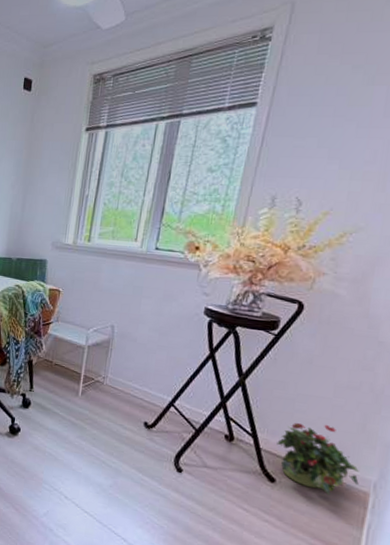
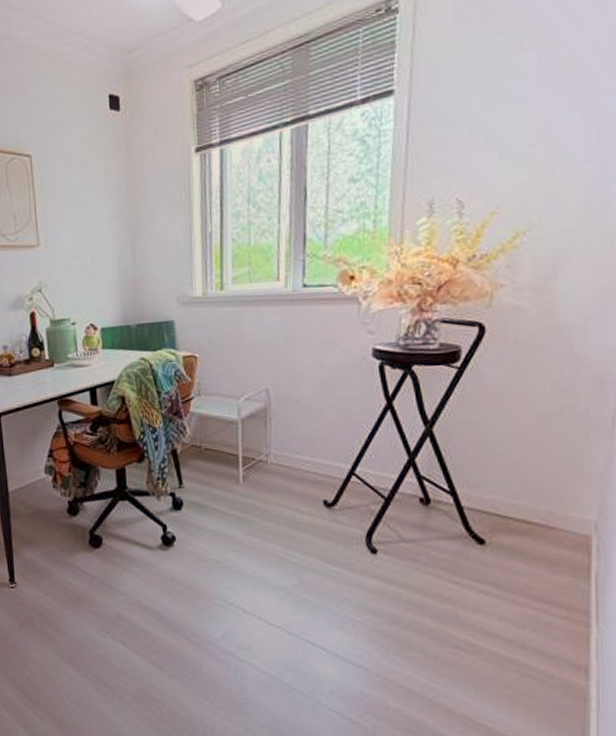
potted plant: present [276,422,359,495] -> none [480,464,578,547]

